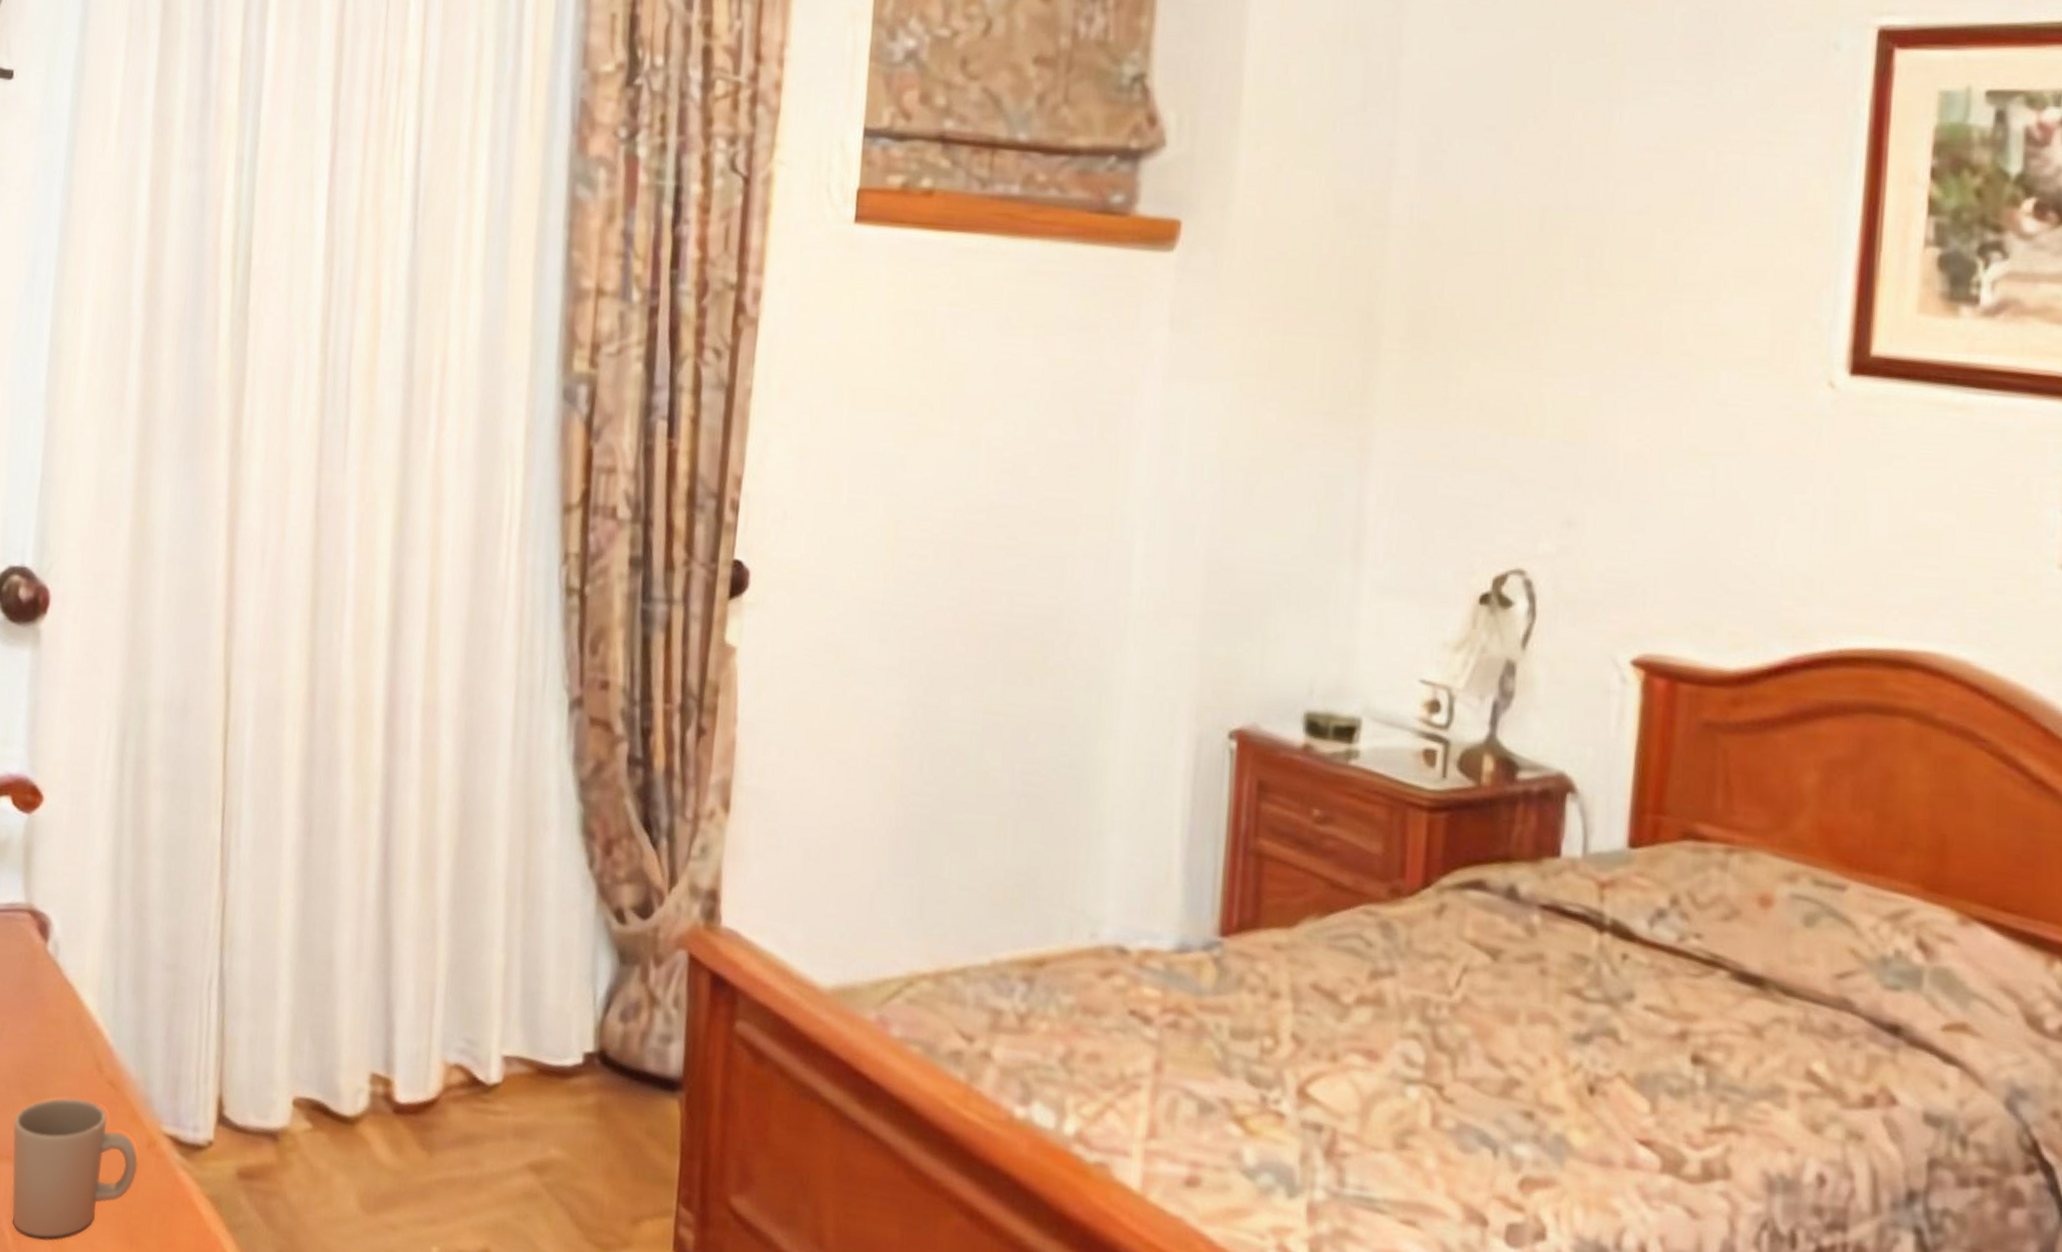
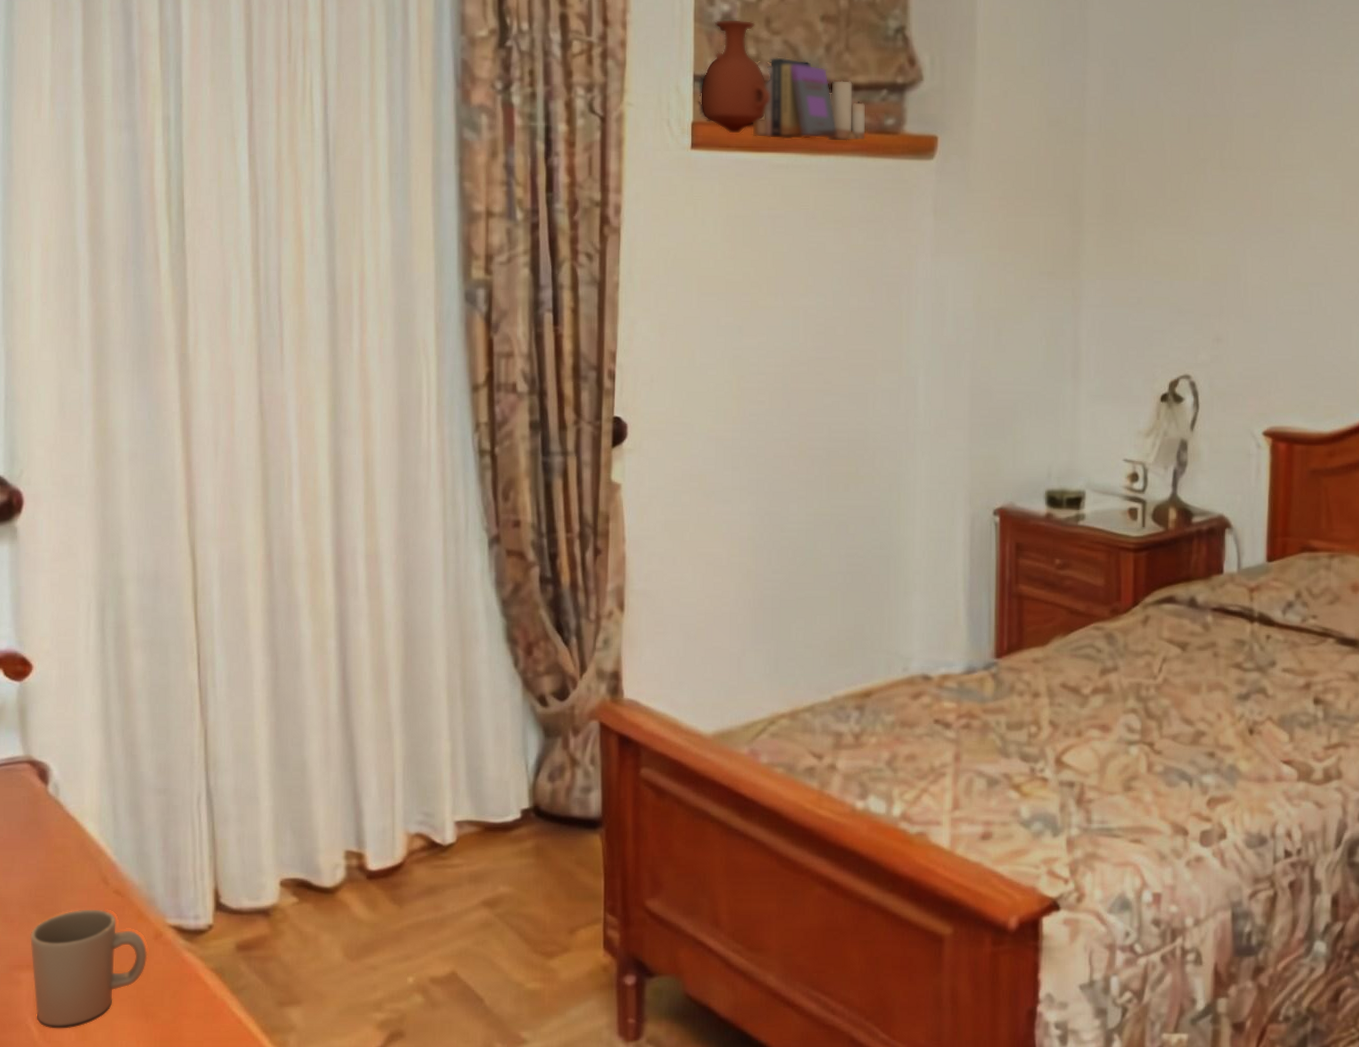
vase: none [869,58,961,207] -> present [700,19,770,135]
books: none [933,109,1045,218] -> present [751,57,837,140]
candle: none [1032,137,1085,222] -> present [827,77,866,141]

